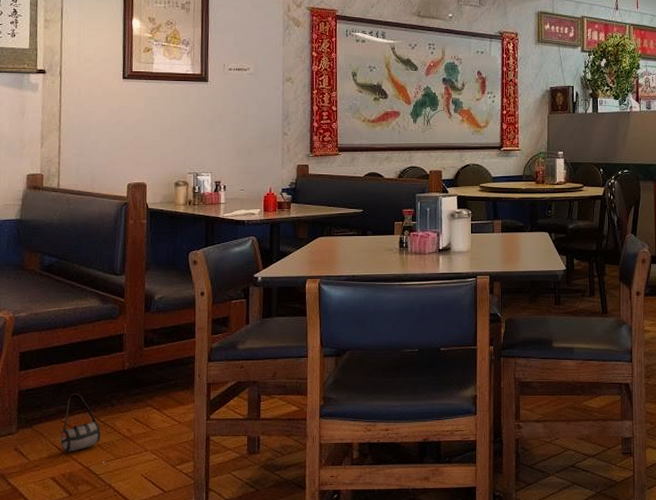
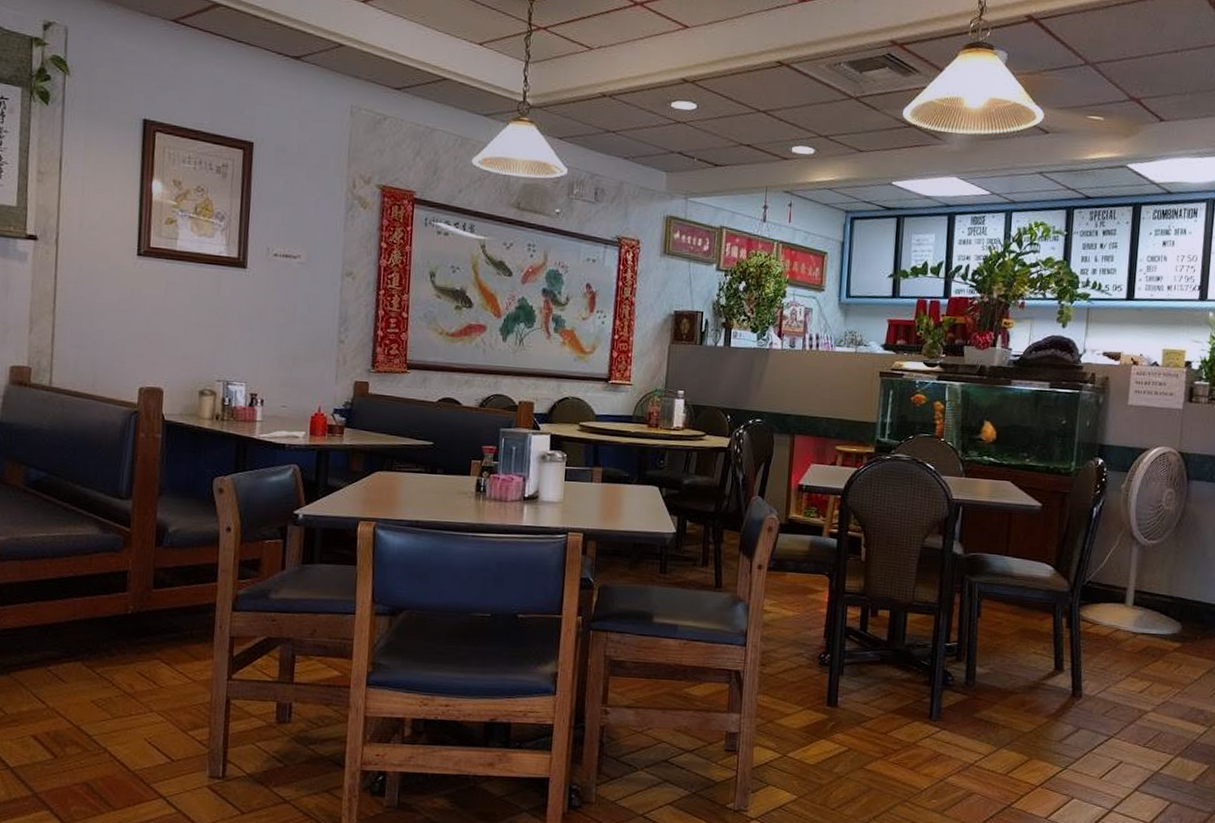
bag: present [60,393,105,464] -> none [45,637,100,724]

